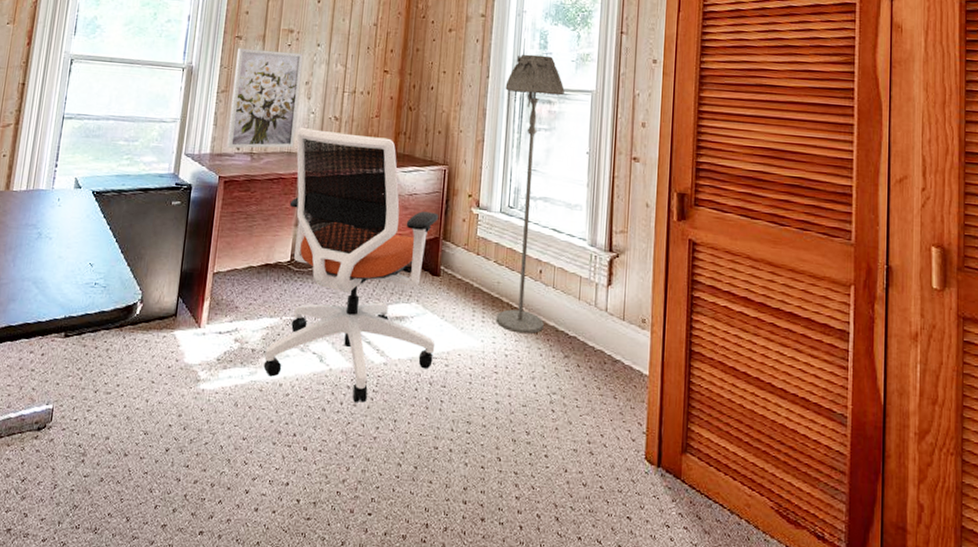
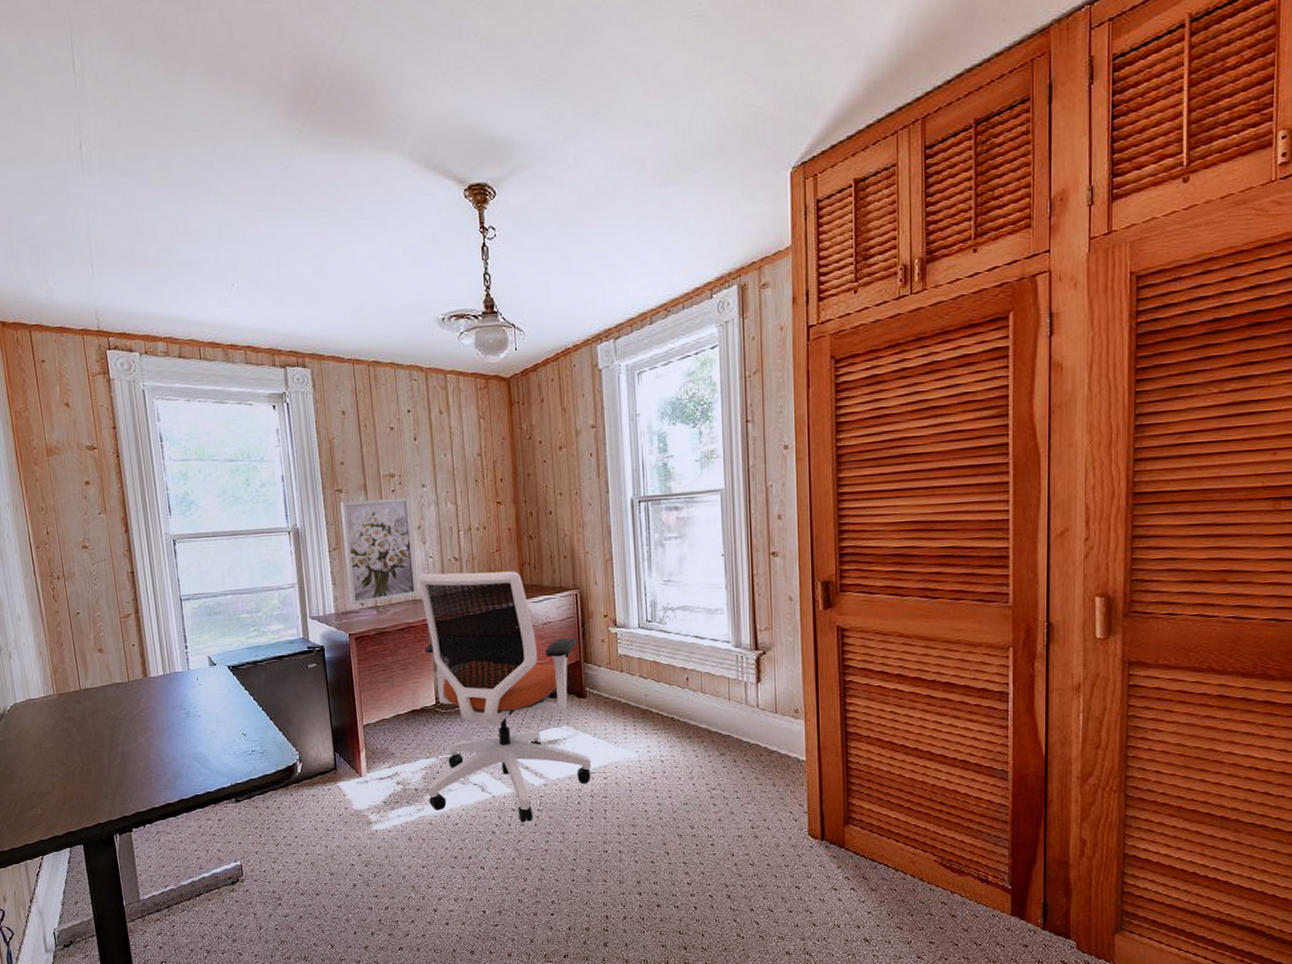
floor lamp: present [496,54,565,334] -> none [627,459,696,740]

